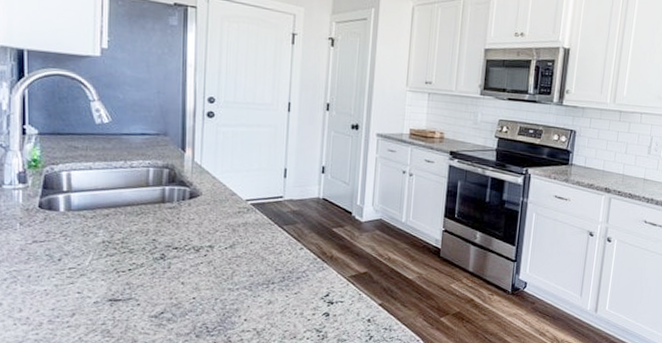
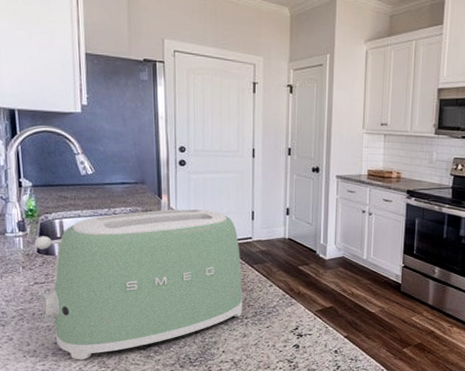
toaster: none [35,163,271,328] -> present [34,209,243,360]

